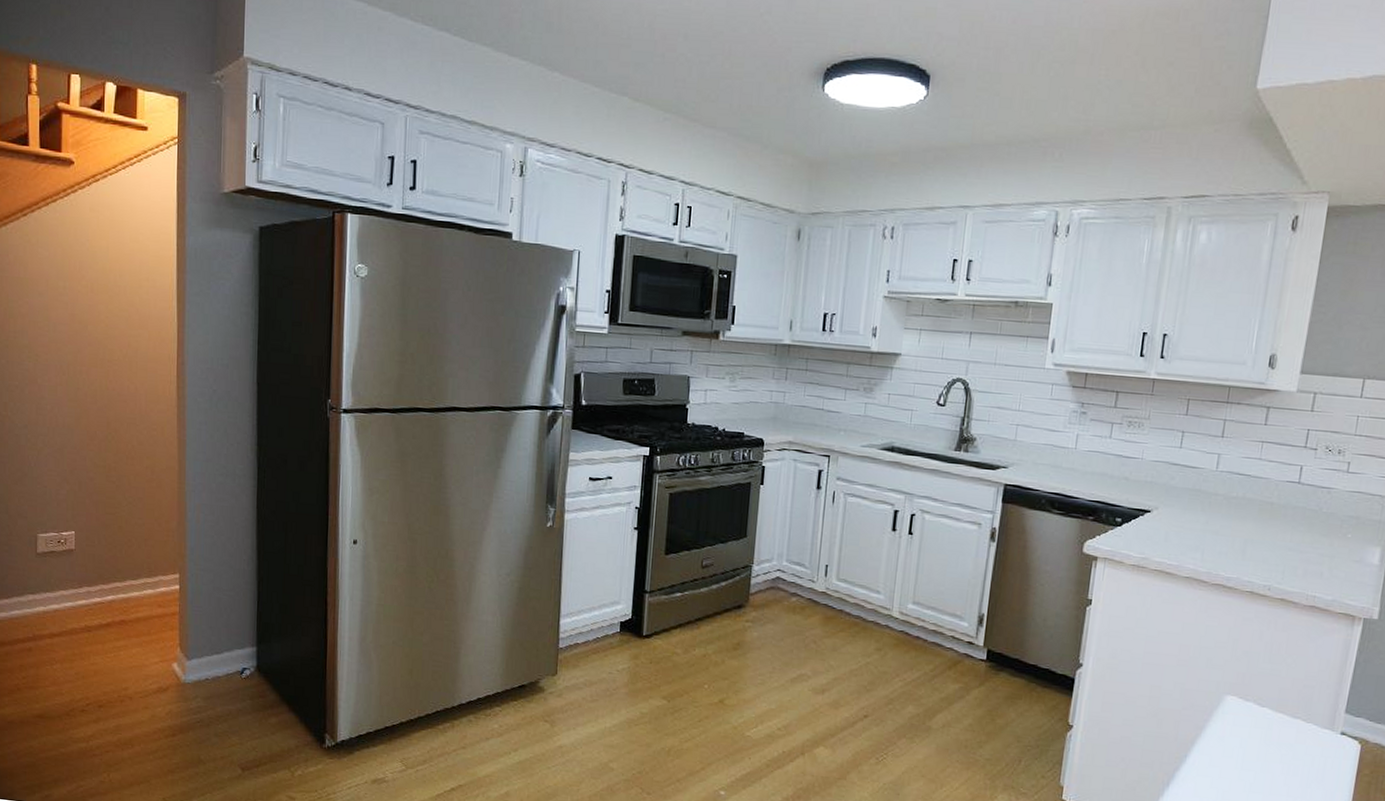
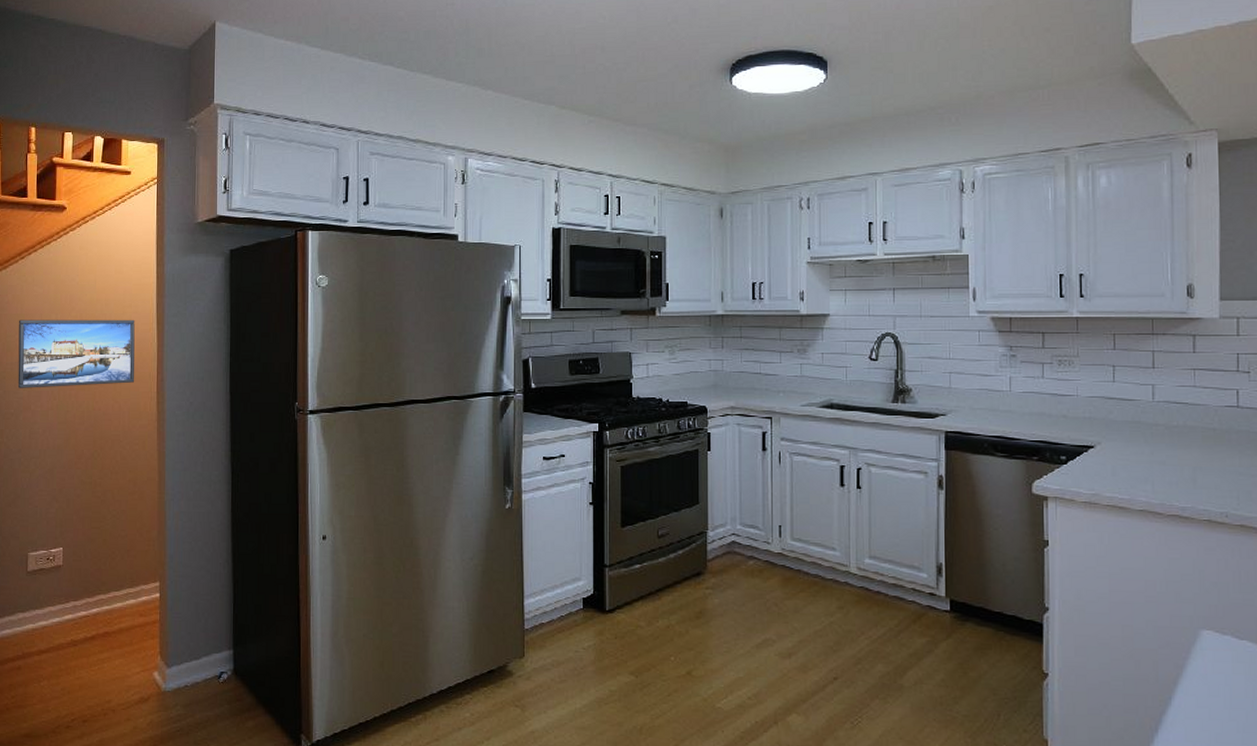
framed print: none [22,284,153,364] -> present [17,319,135,388]

